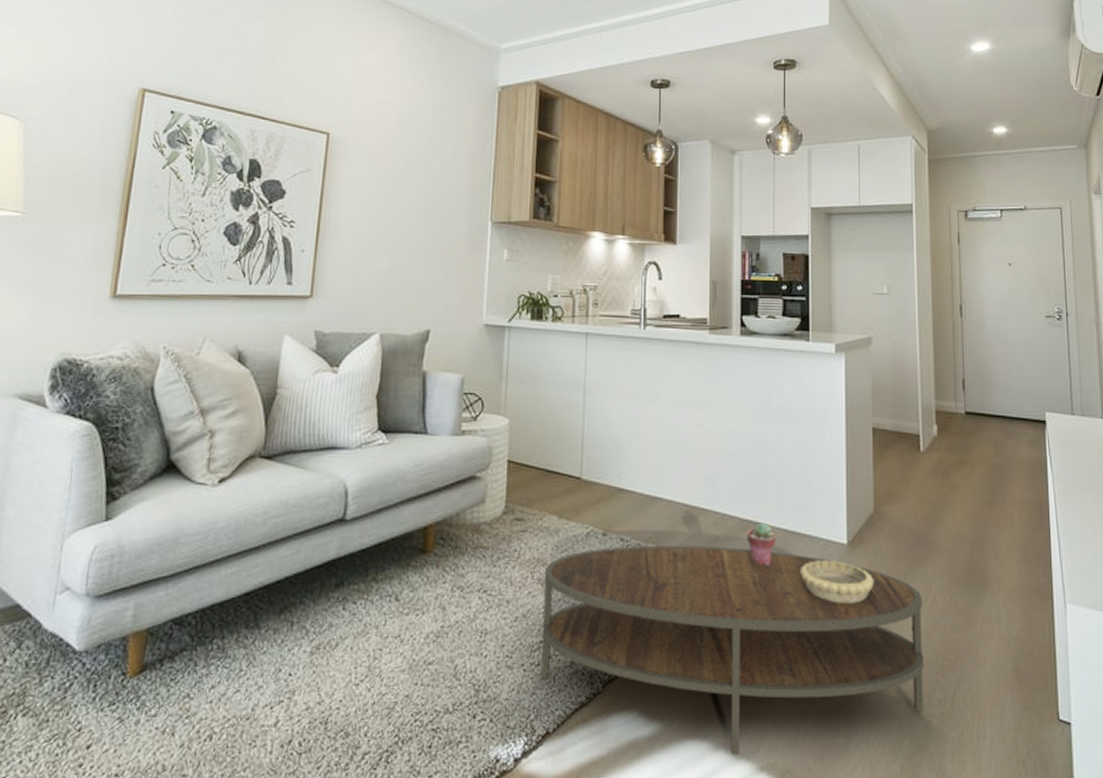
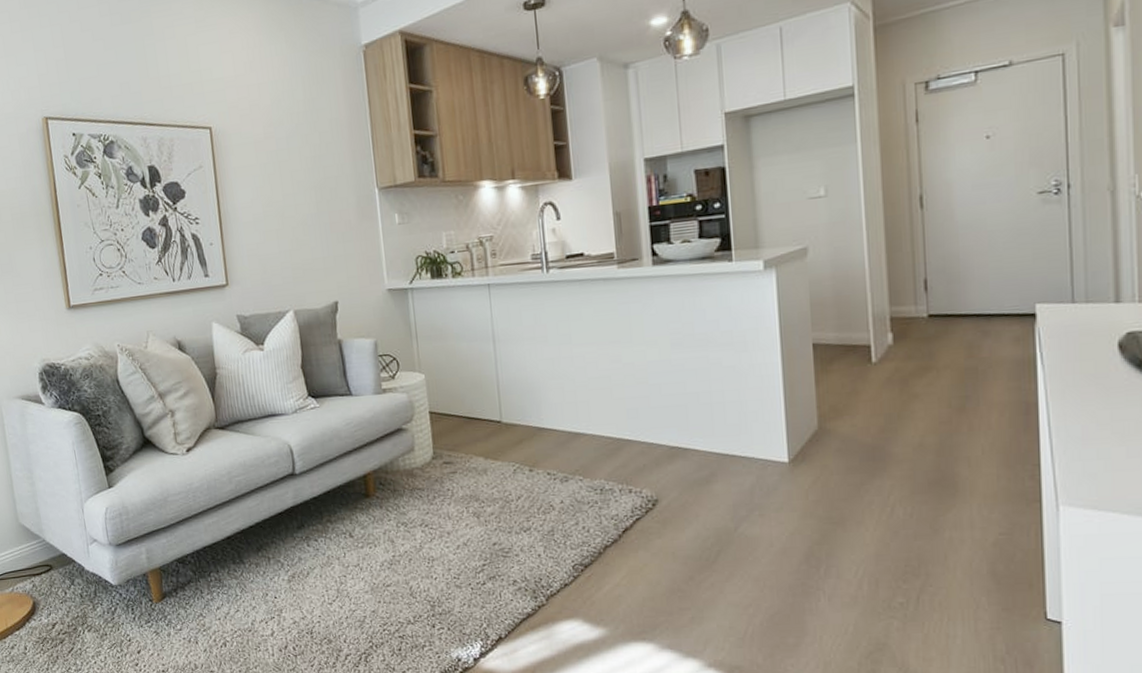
coffee table: present [540,545,925,756] -> none [478,473,883,655]
potted succulent: present [747,522,776,565] -> none [676,448,709,488]
decorative bowl: present [801,561,874,603] -> none [738,479,822,519]

